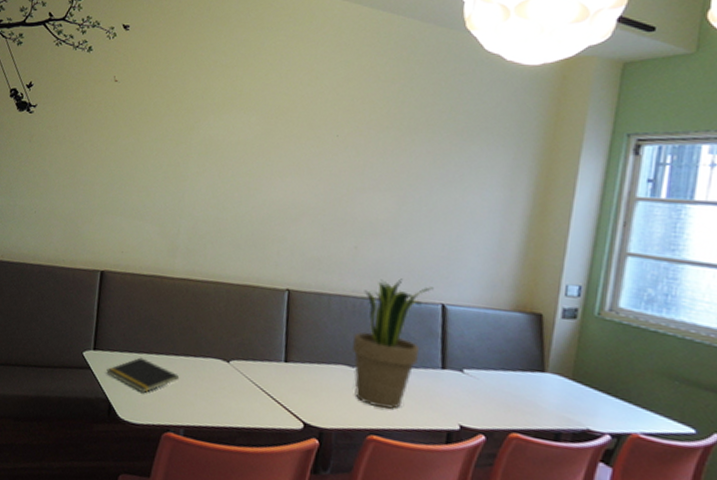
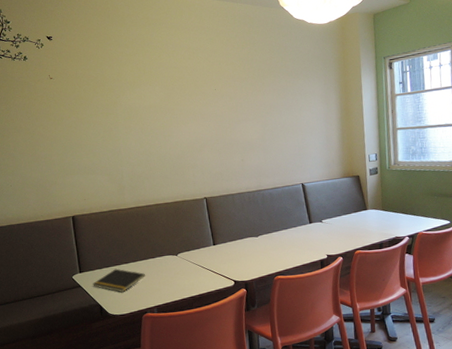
potted plant: present [352,278,434,409] -> none [253,173,295,258]

